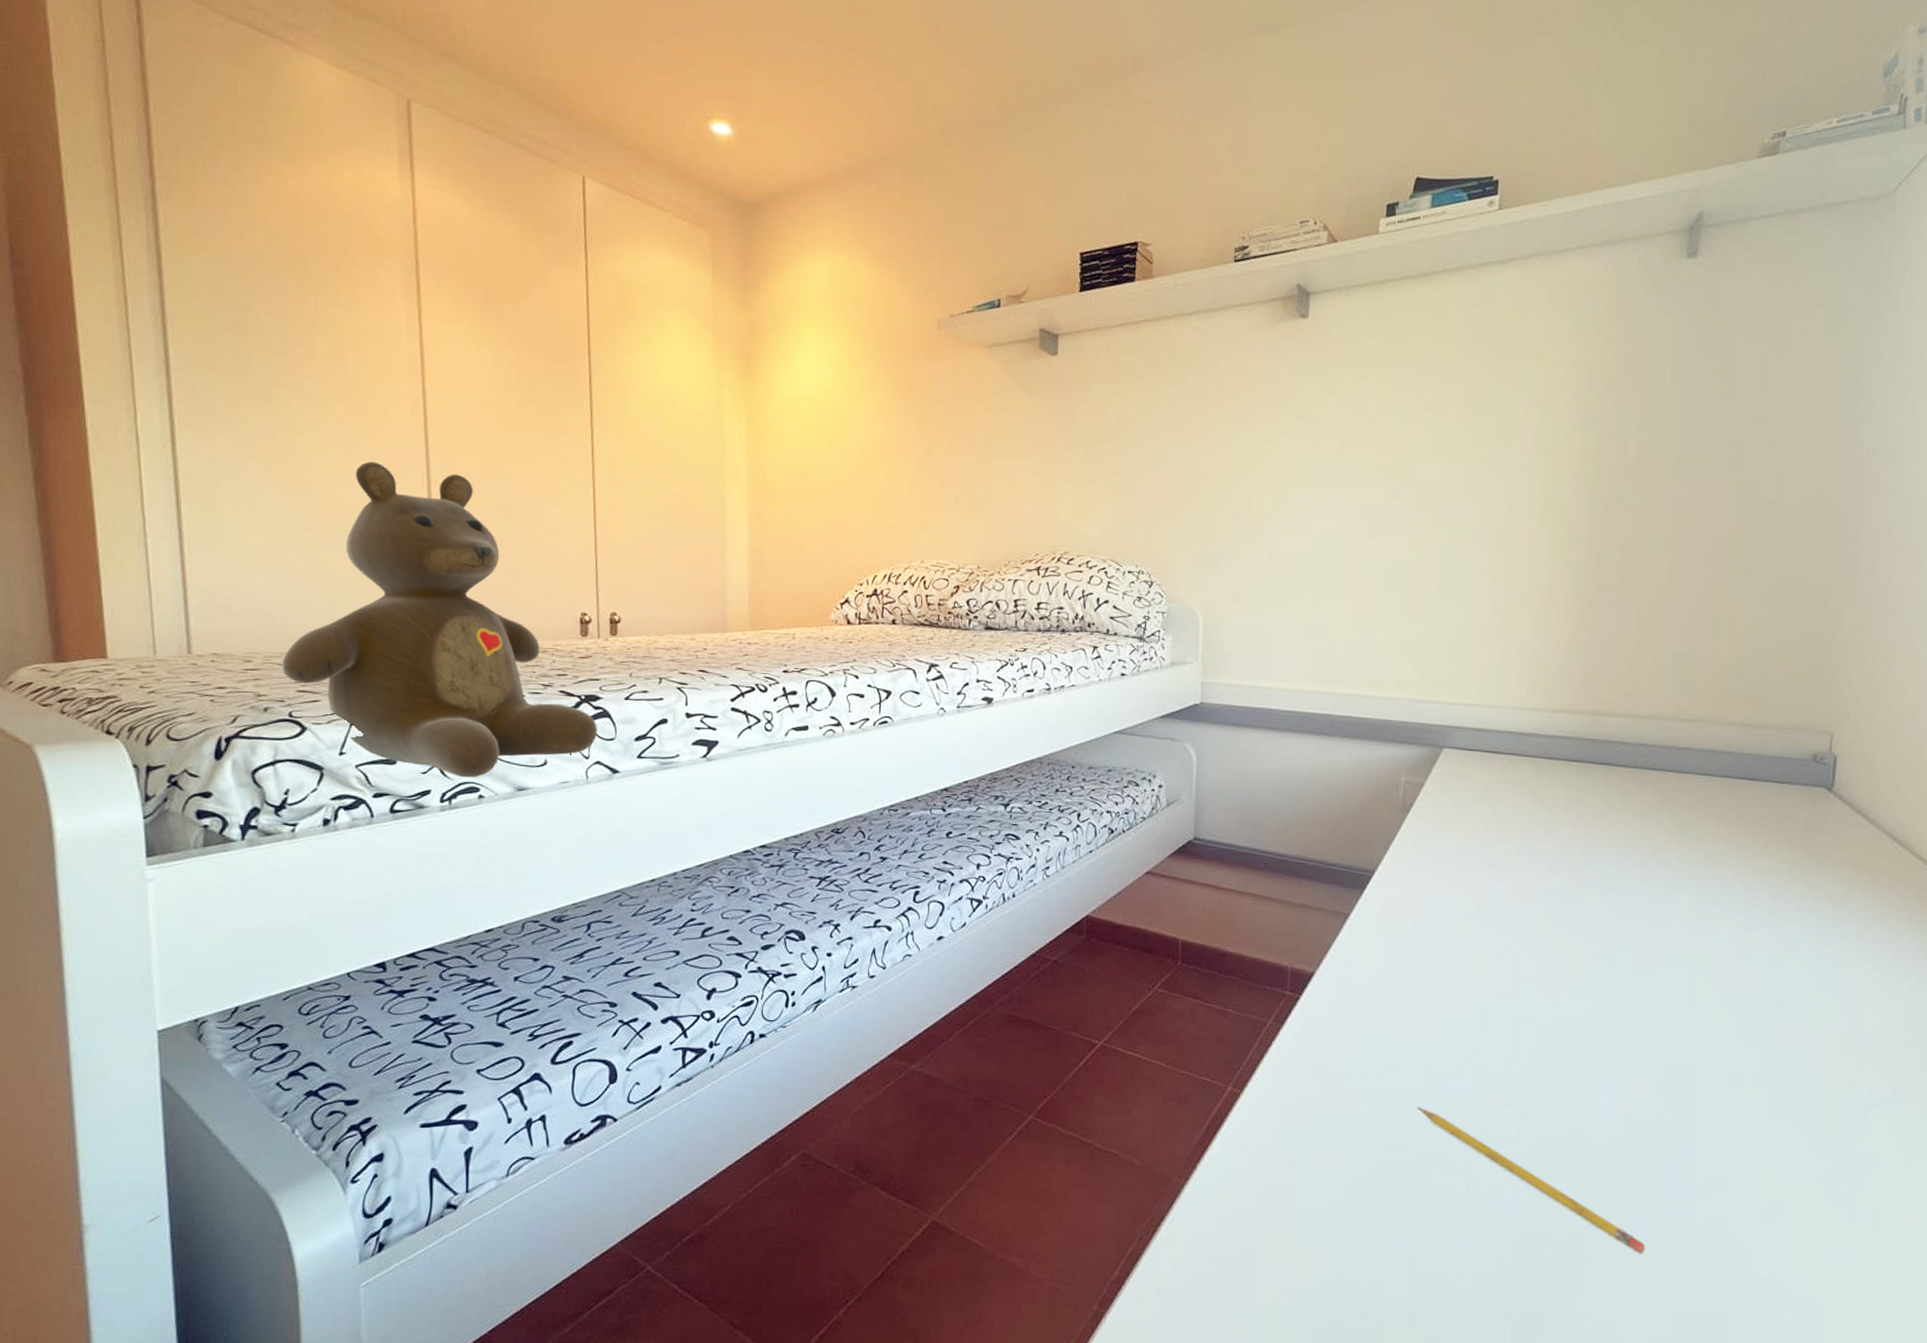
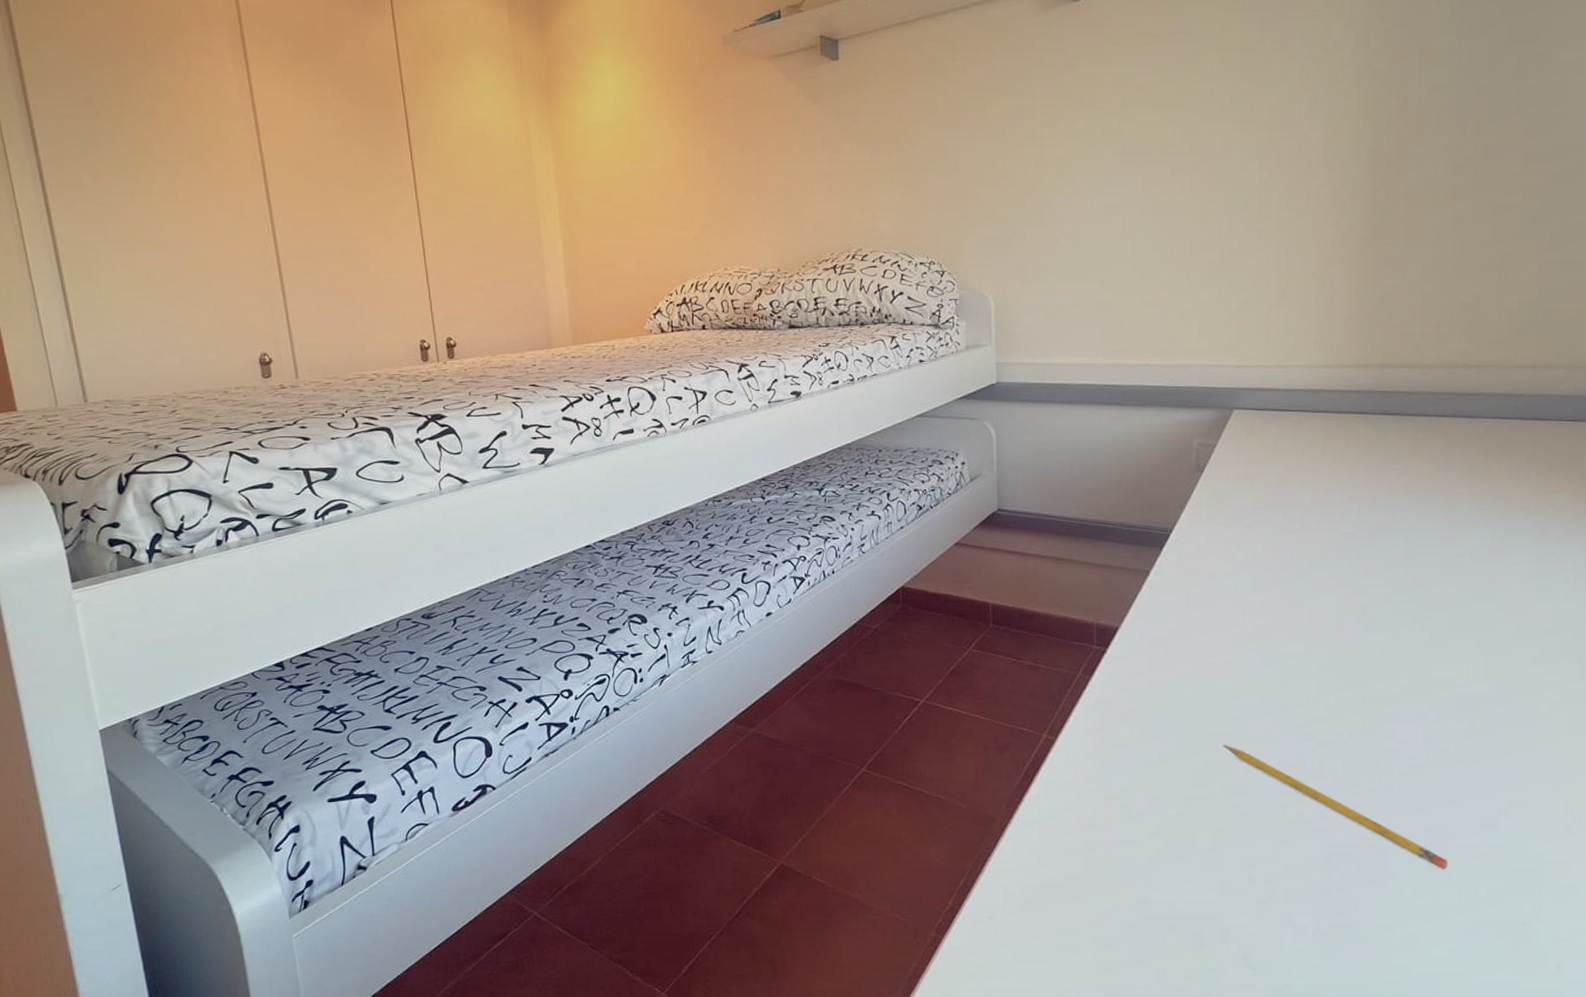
teddy bear: present [282,461,597,778] -> none [165,216,445,496]

